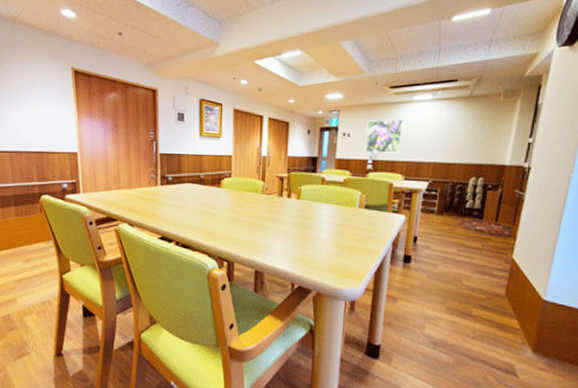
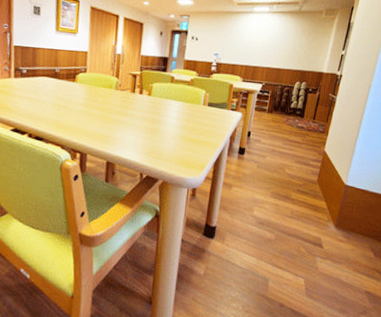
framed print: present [365,119,403,154] -> none [210,26,244,58]

